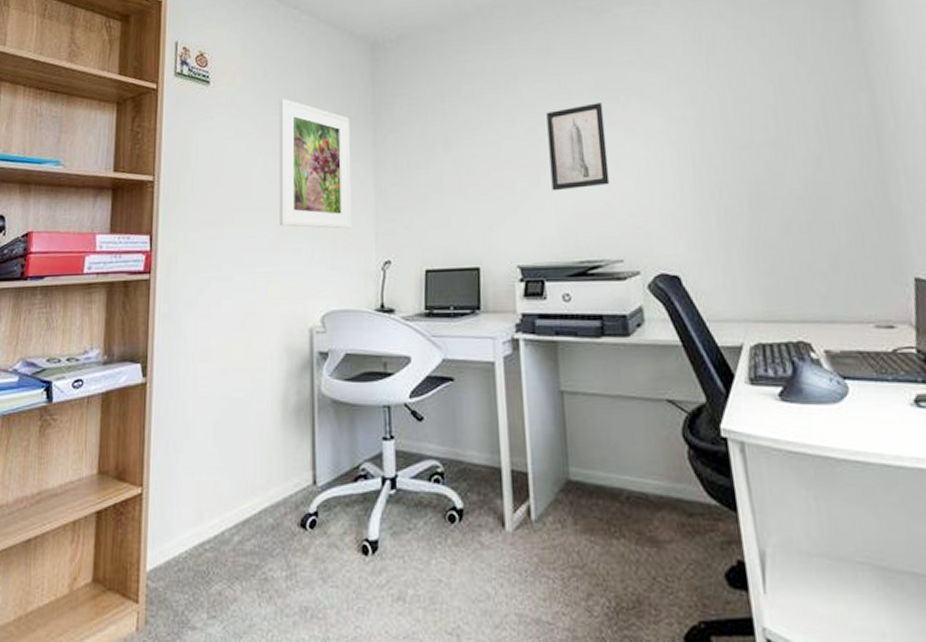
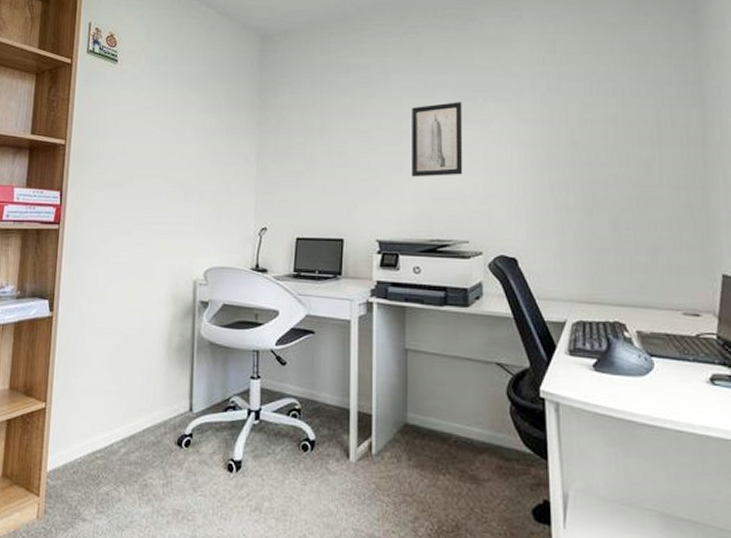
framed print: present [278,98,352,229] -> none [172,79,239,198]

